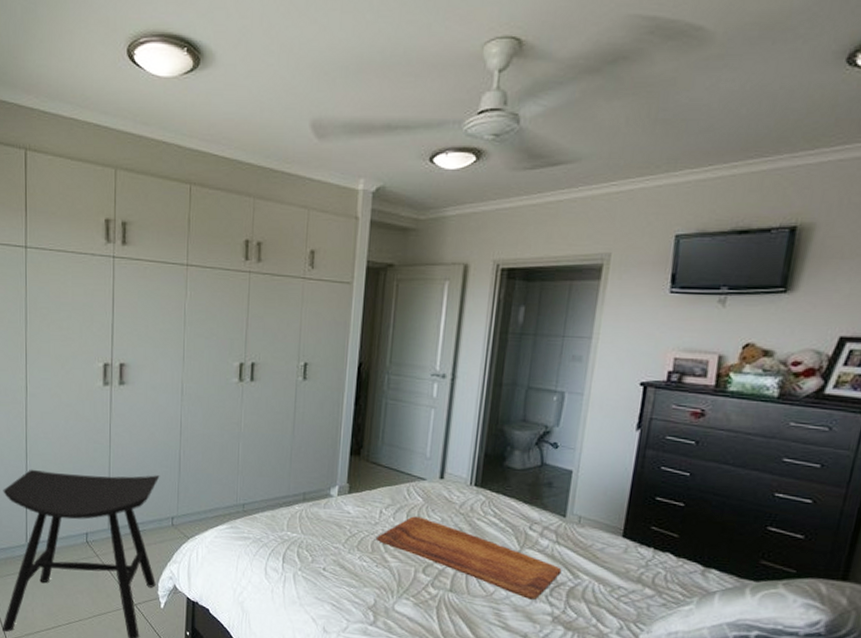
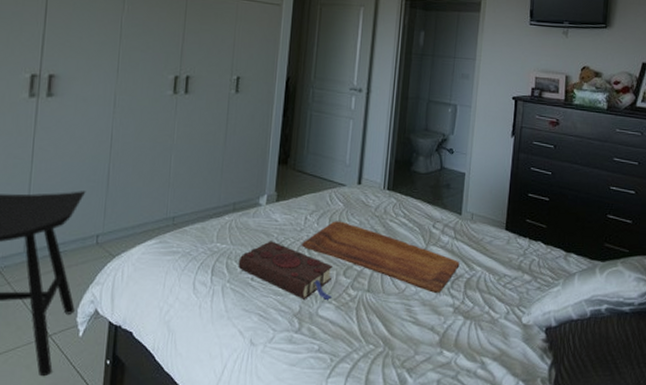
book: none [309,532,412,596] -> present [238,241,334,300]

